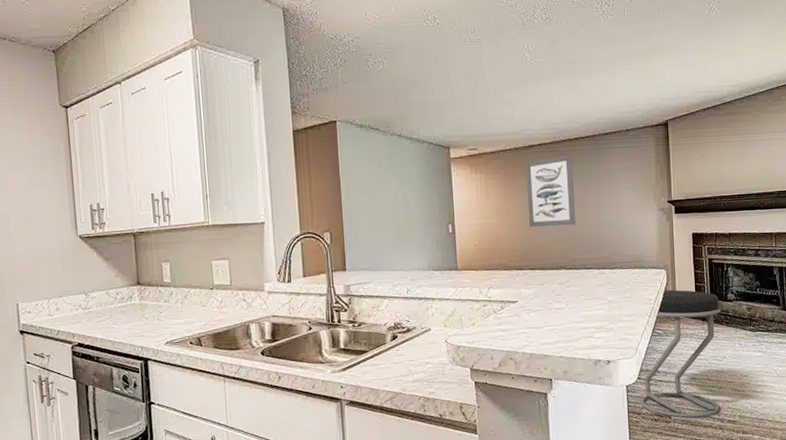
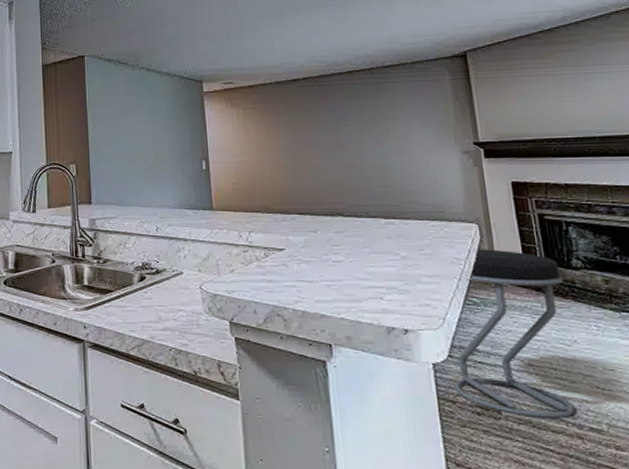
wall art: present [525,154,575,227] -> none [289,89,353,168]

